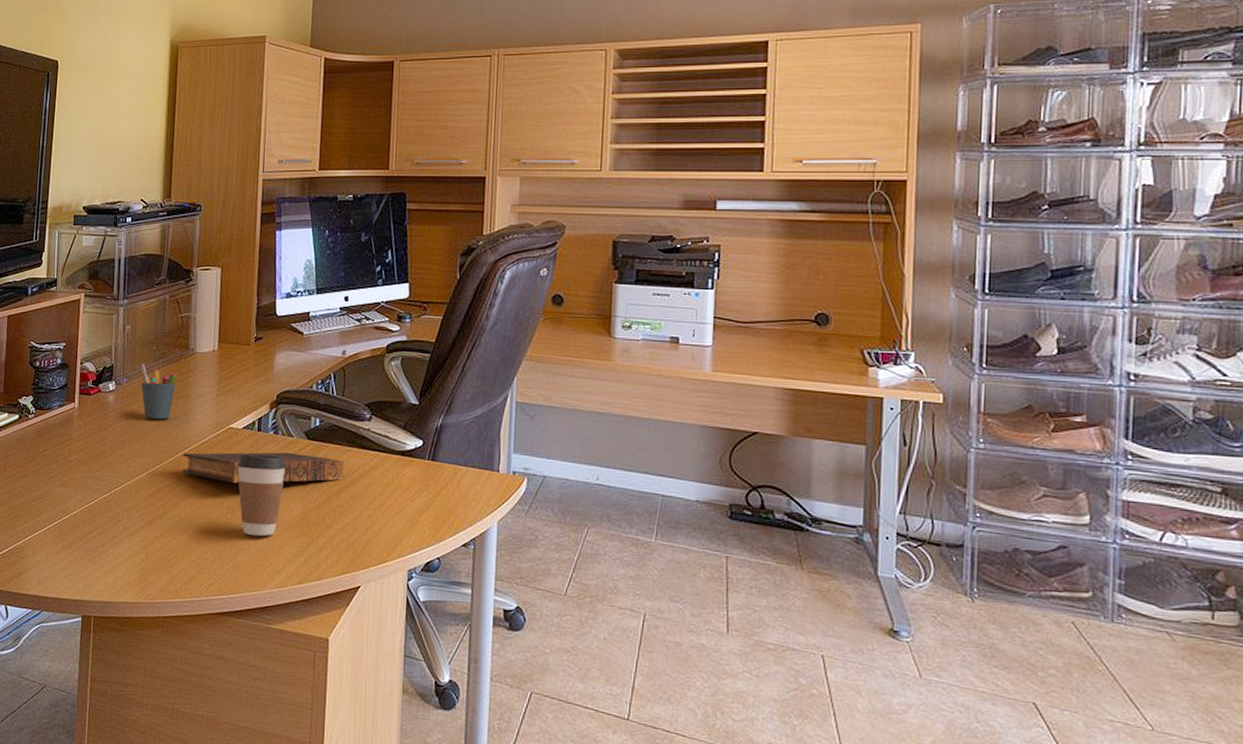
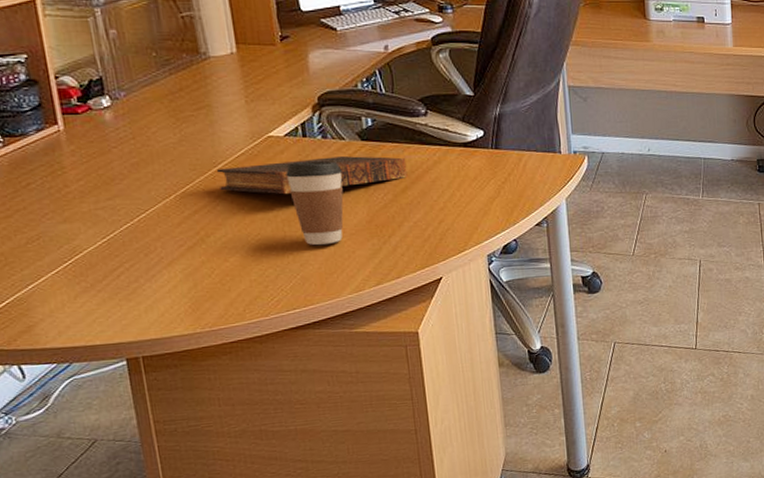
pen holder: present [141,364,176,420] -> none [140,73,192,135]

